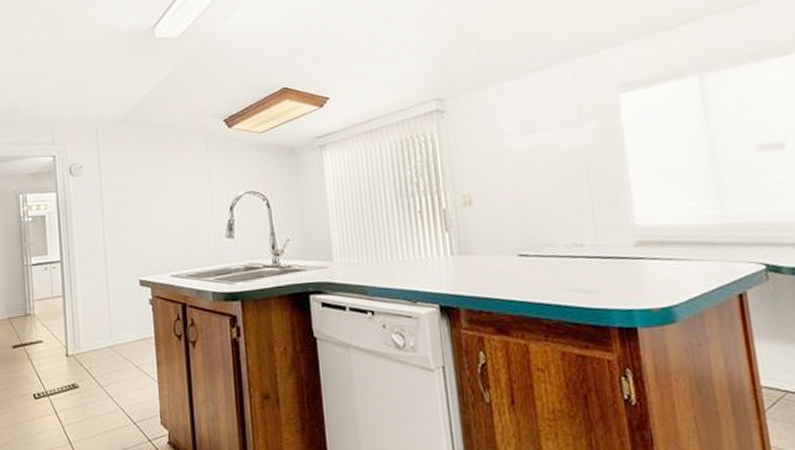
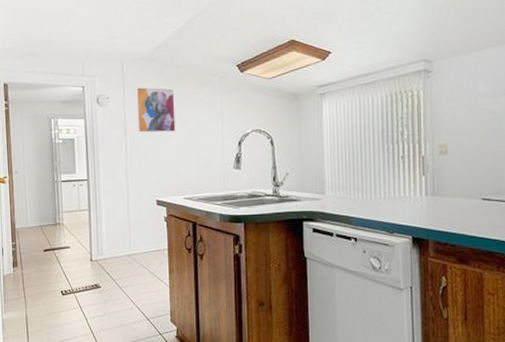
wall art: none [112,150,159,204] -> present [136,87,176,133]

